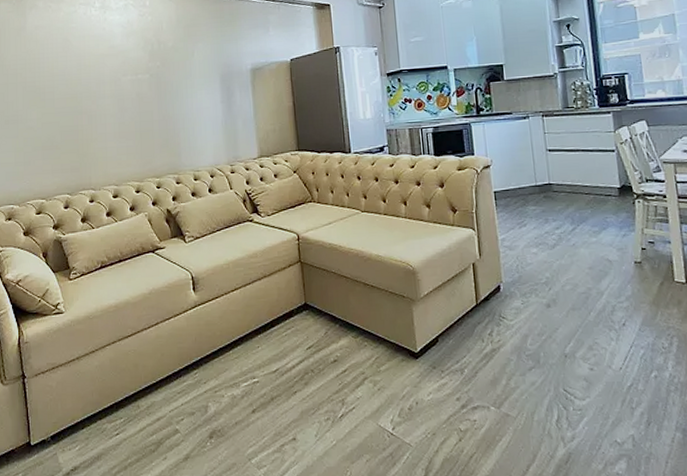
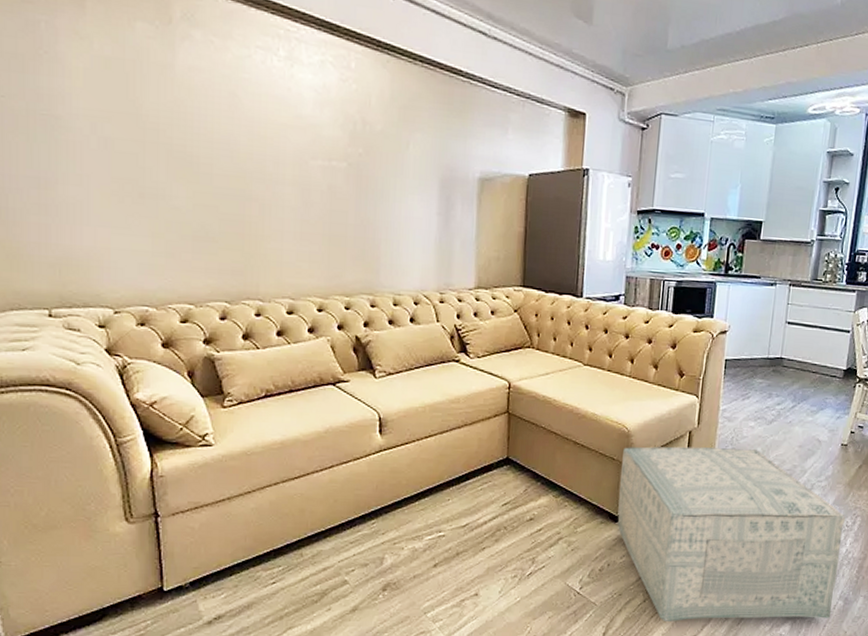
ottoman: none [411,275,672,462] -> present [617,446,846,621]

